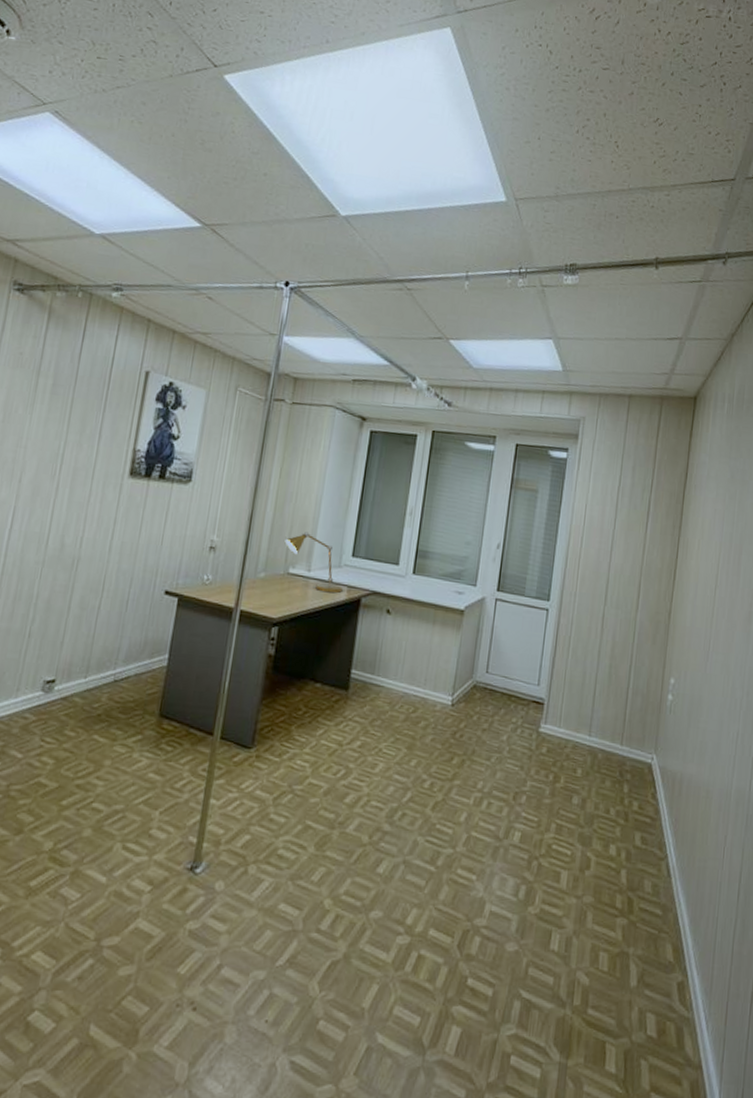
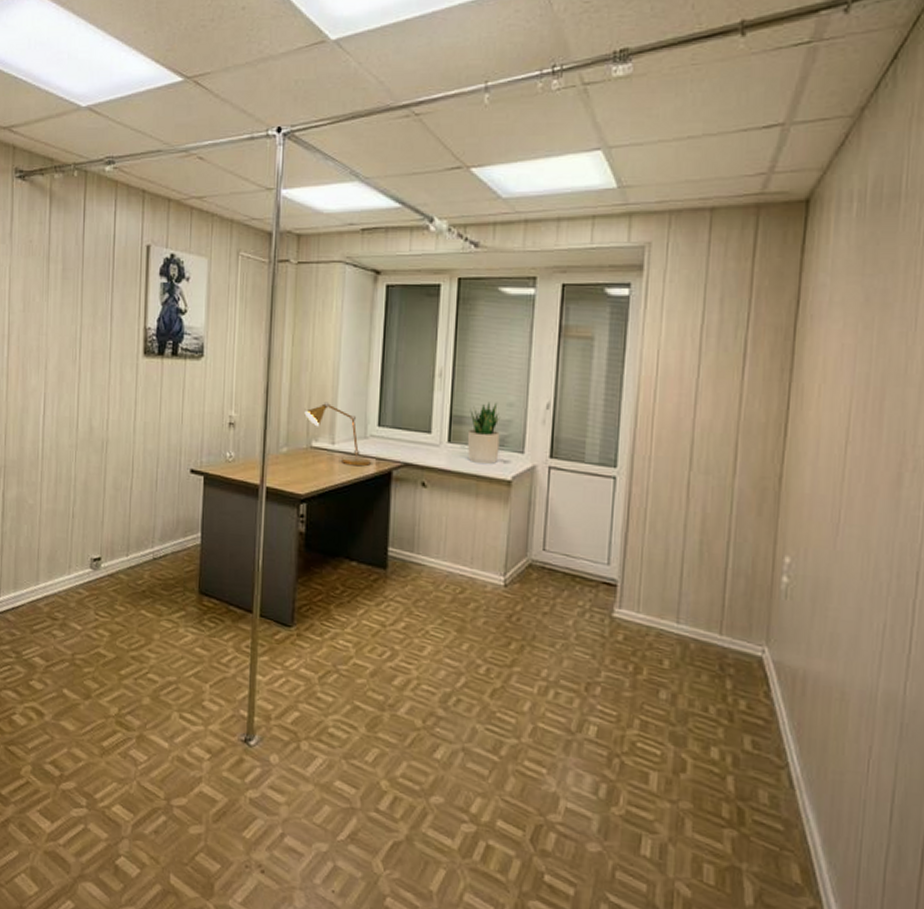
planter: none [428,539,459,596] -> present [467,402,501,465]

